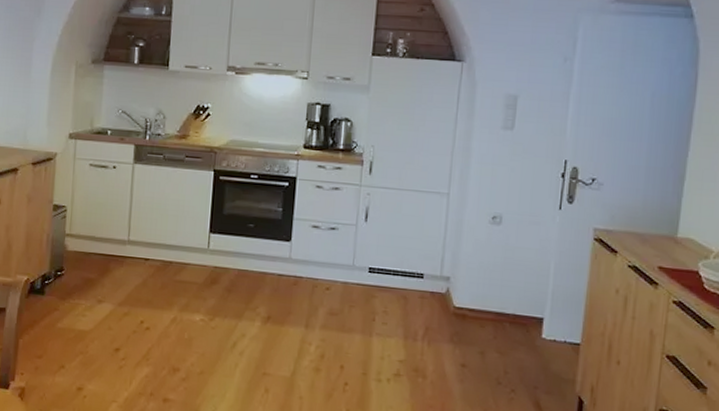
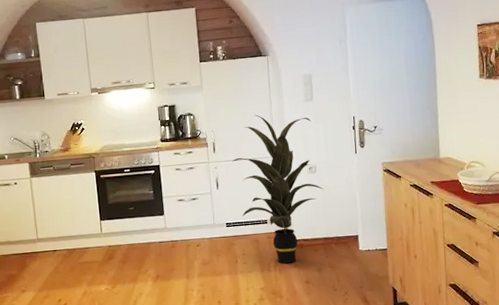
indoor plant: none [391,134,508,337] -> present [232,114,324,264]

